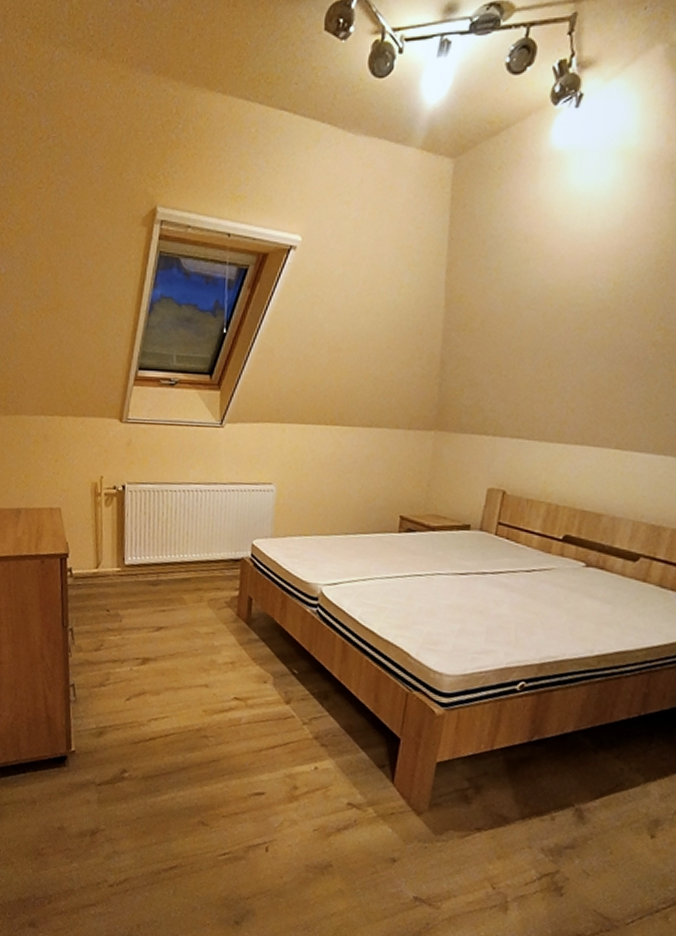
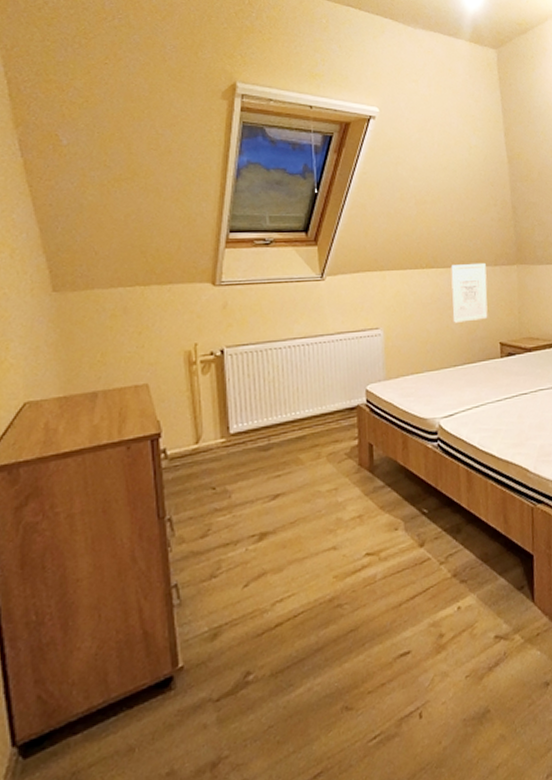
wall art: none [351,424,398,489] -> present [451,262,488,323]

